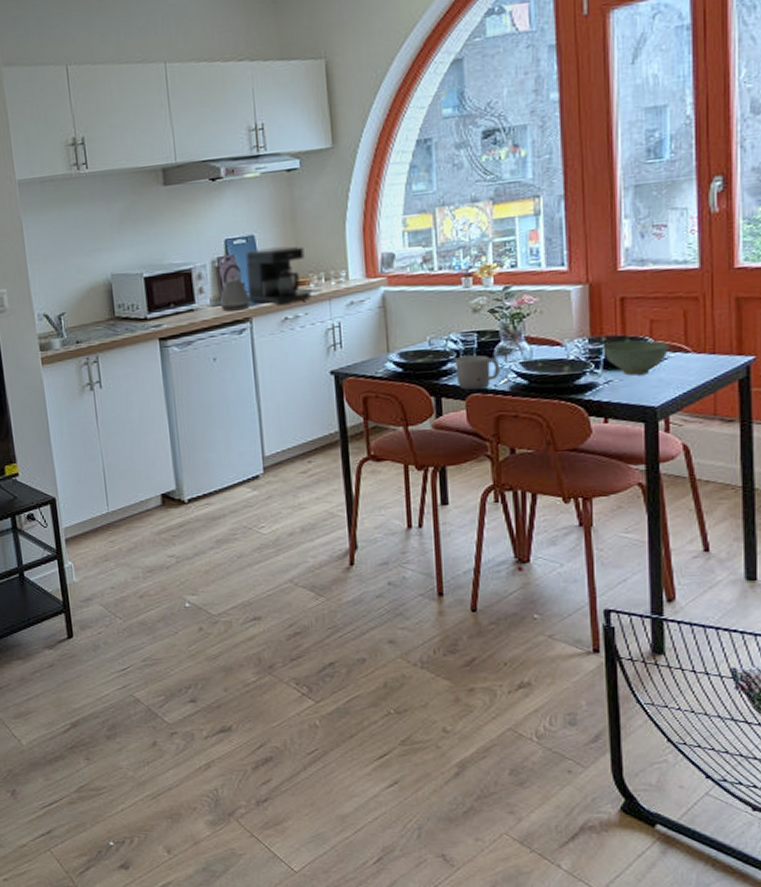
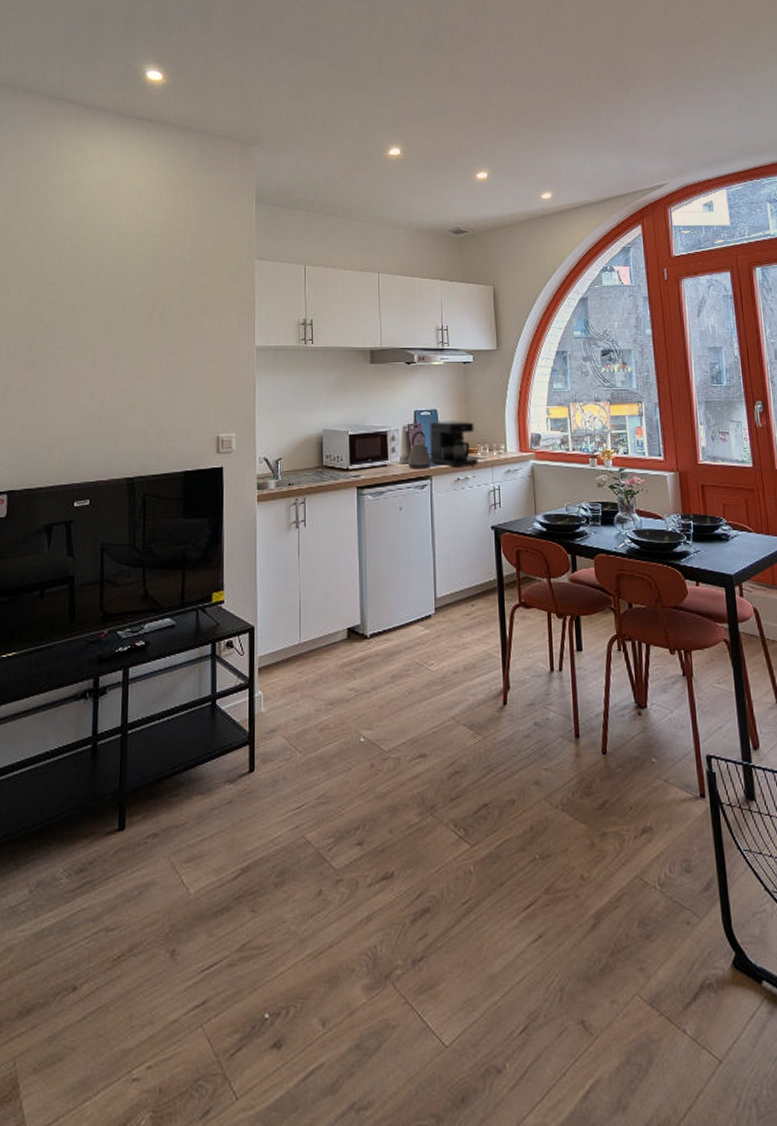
mug: present [455,354,501,391] -> none [586,521,619,551]
bowl: present [601,340,671,376] -> none [690,519,738,548]

